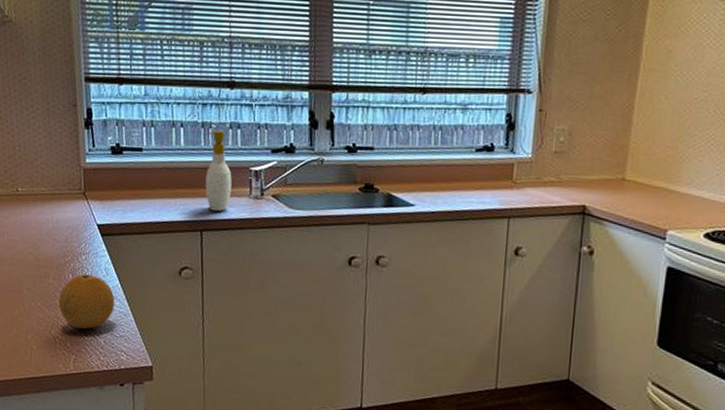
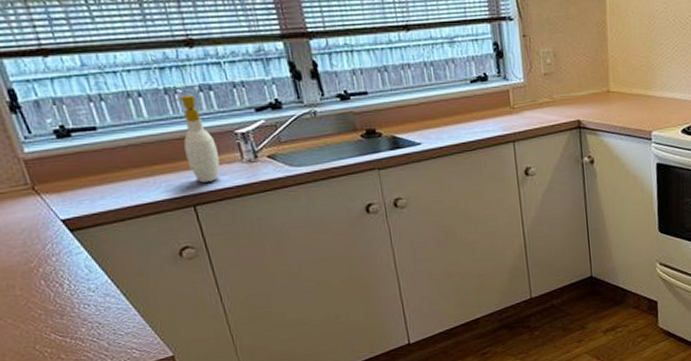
fruit: present [58,274,115,329] -> none [34,276,110,337]

